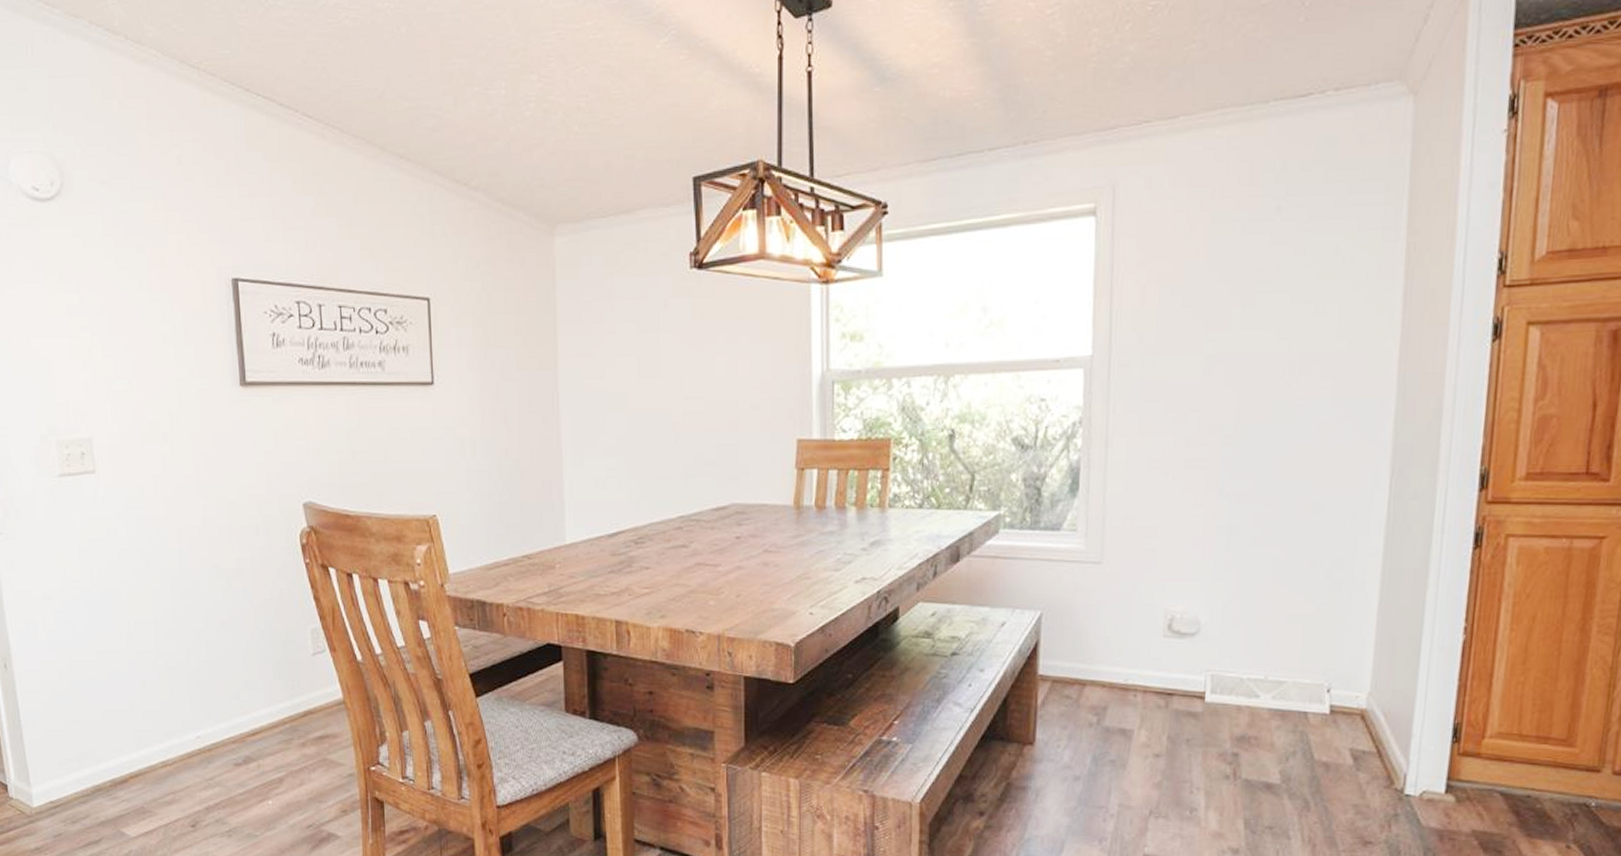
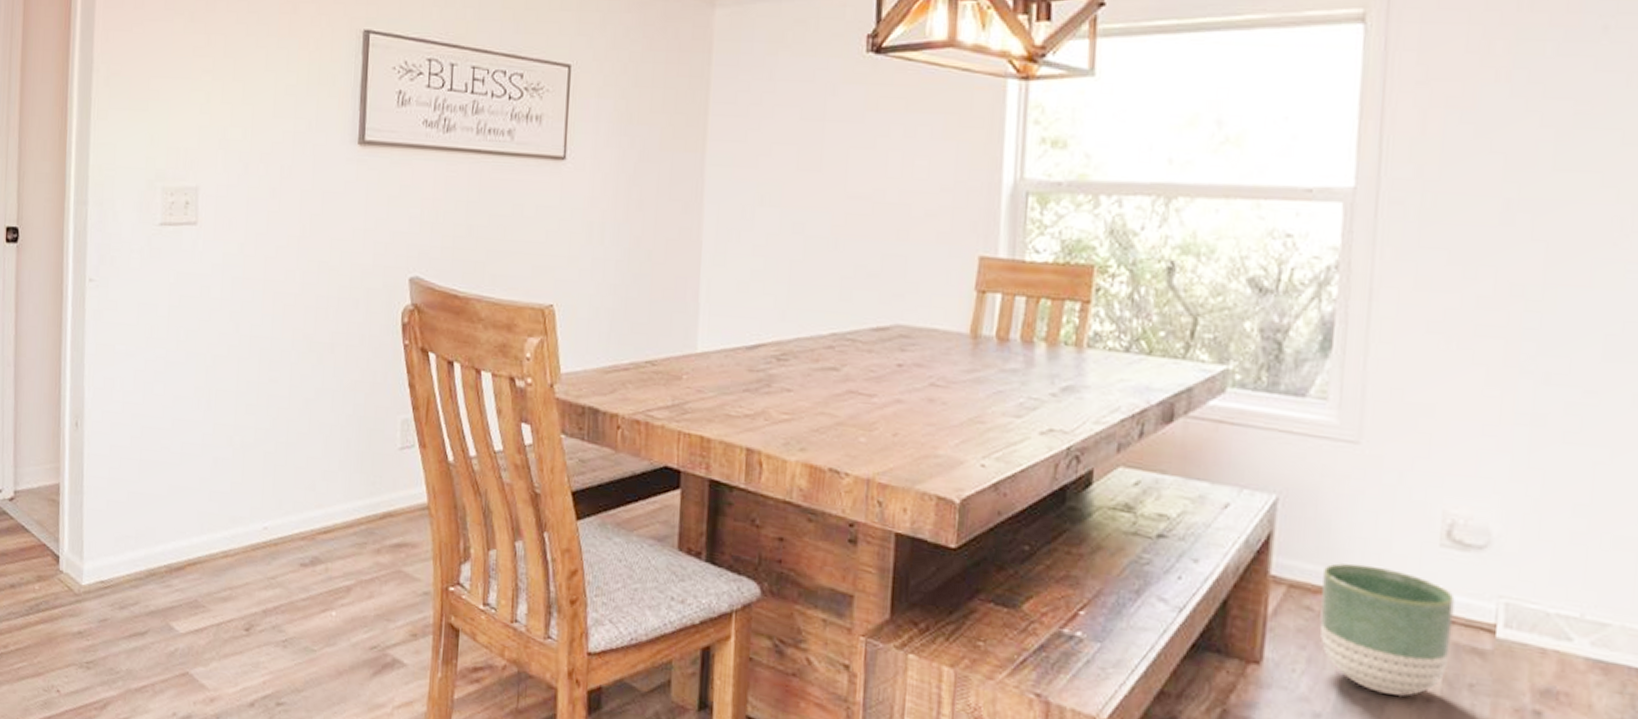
planter: none [1076,658,1175,755] -> present [1319,563,1455,696]

